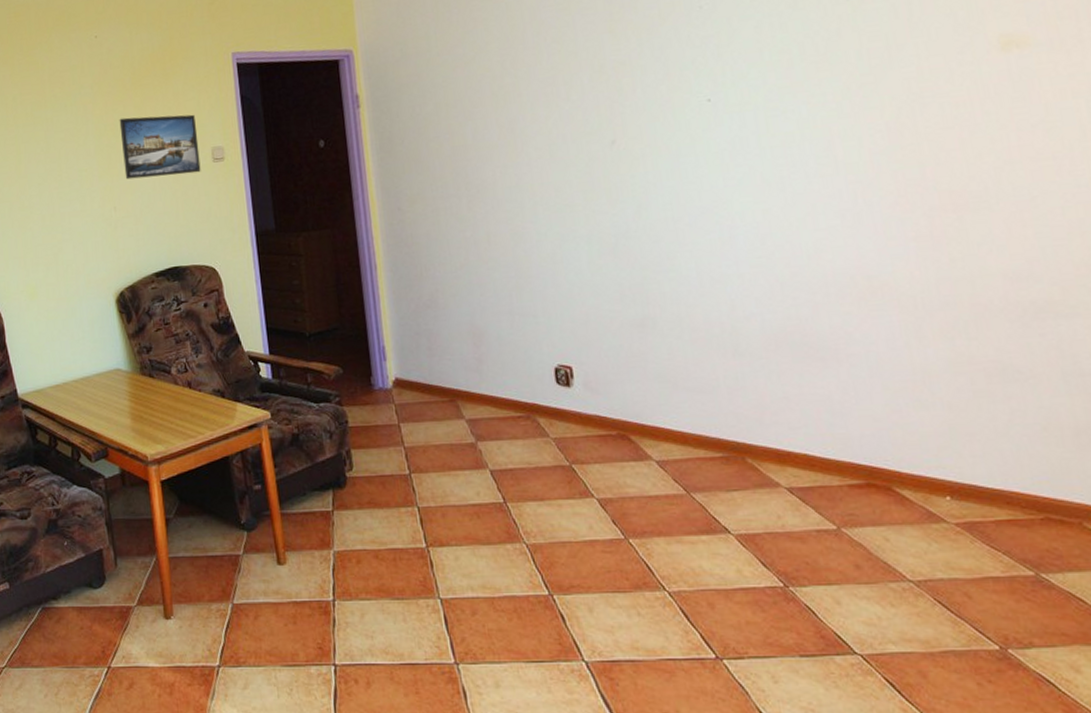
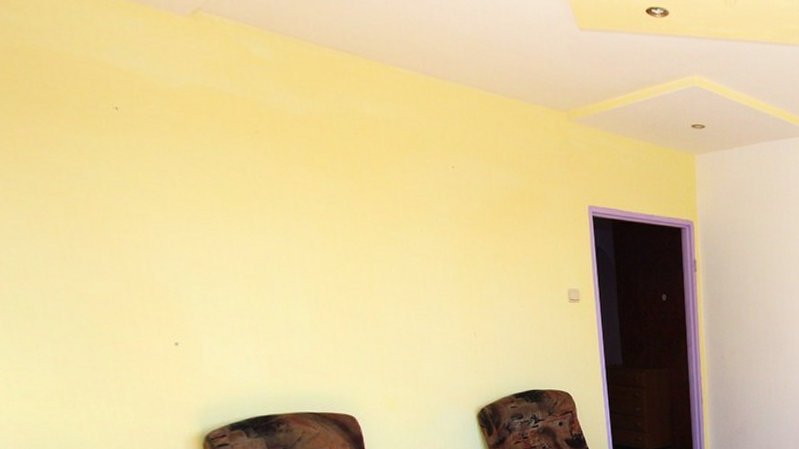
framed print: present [119,114,201,180] -> none [478,251,558,310]

